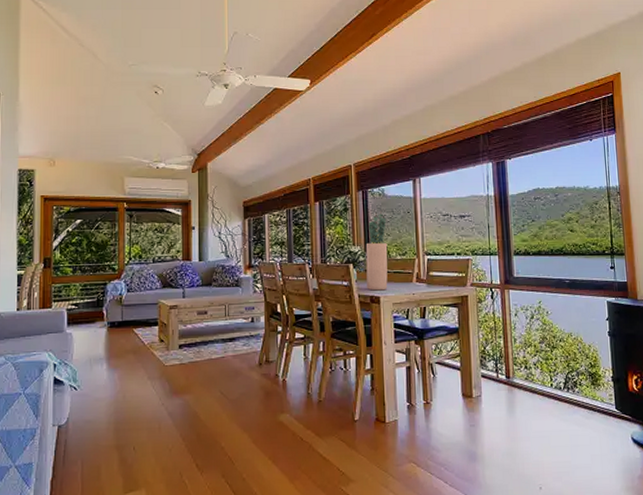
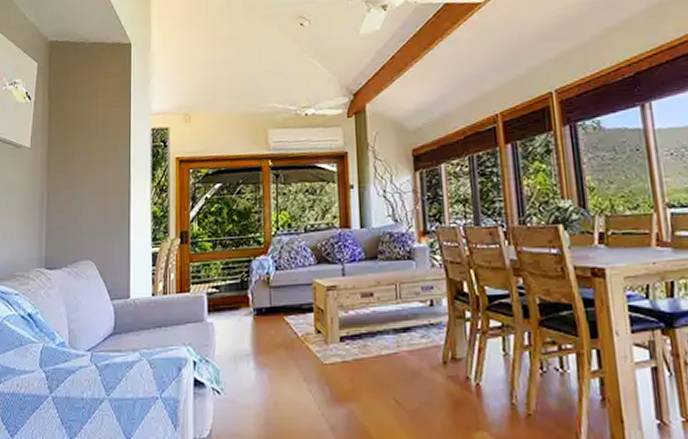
vase: present [365,210,388,291] -> none [579,149,616,260]

